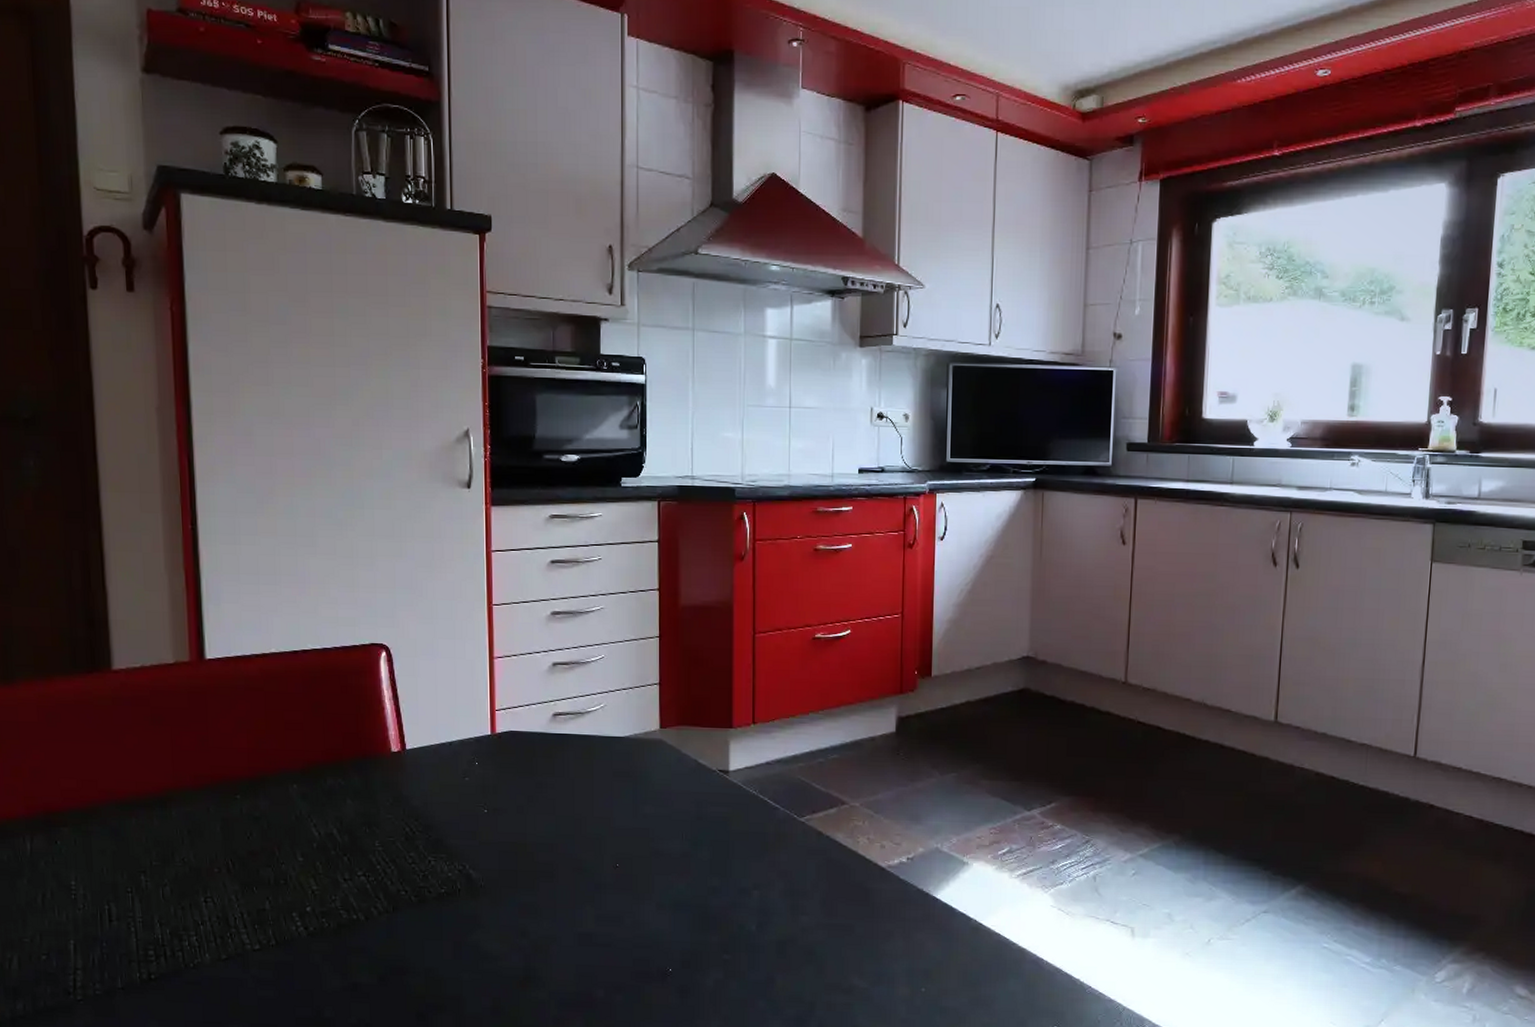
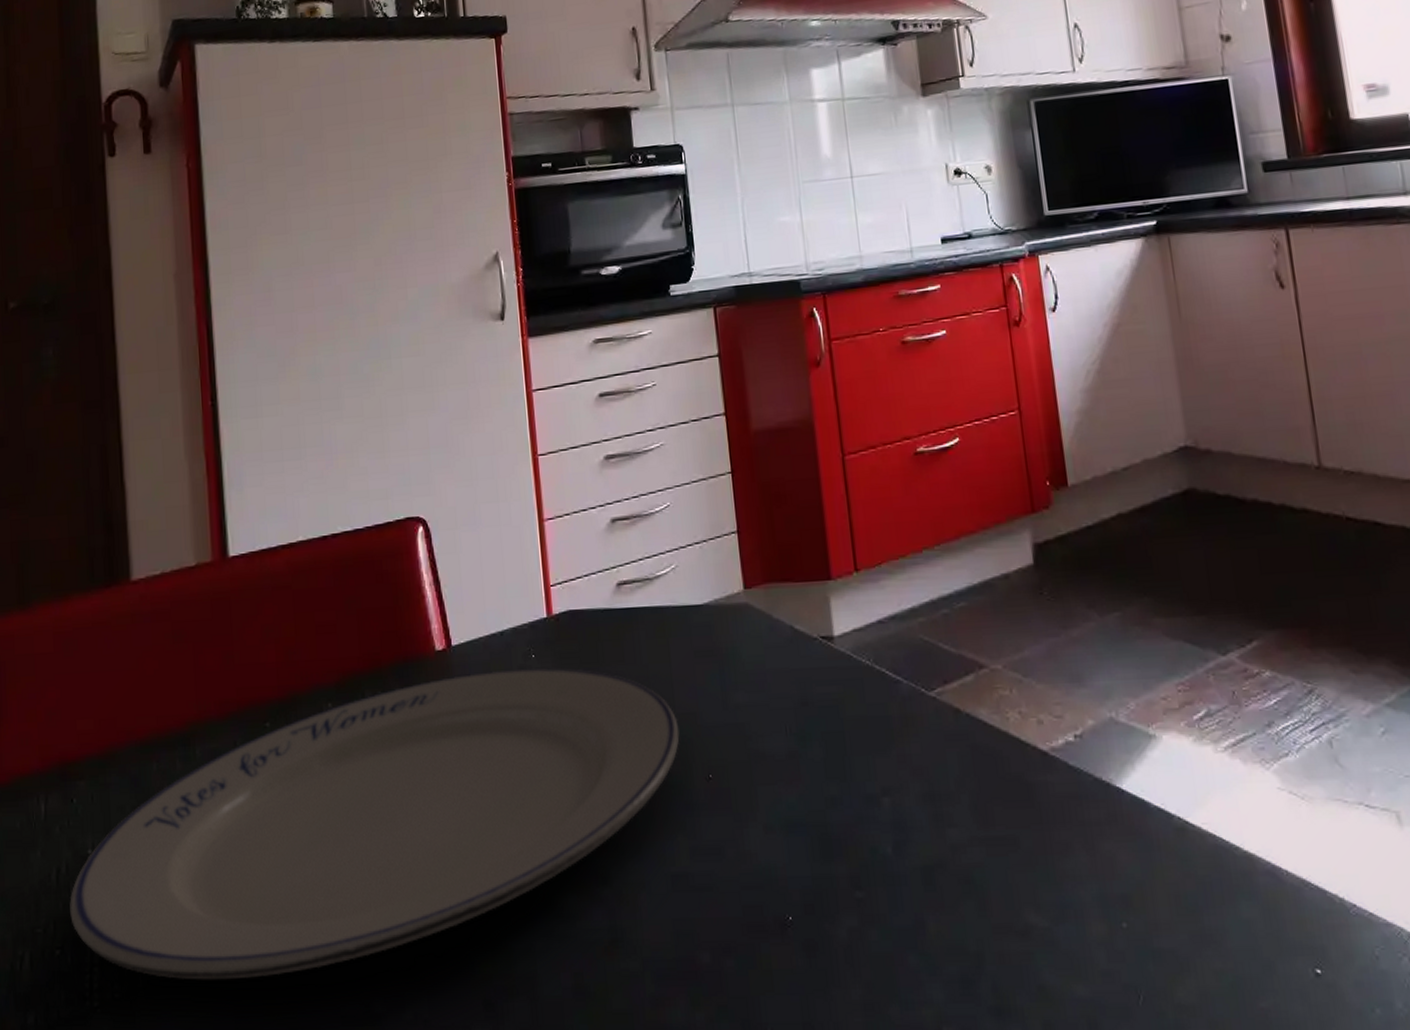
plate: none [54,771,595,987] -> present [70,667,680,980]

